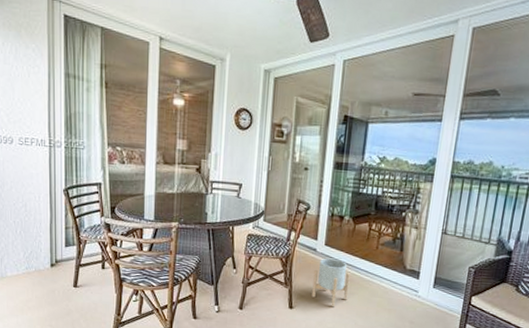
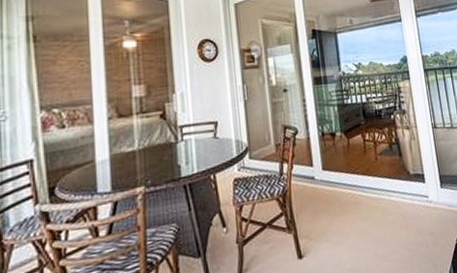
planter: present [312,258,350,308] -> none [317,182,361,242]

